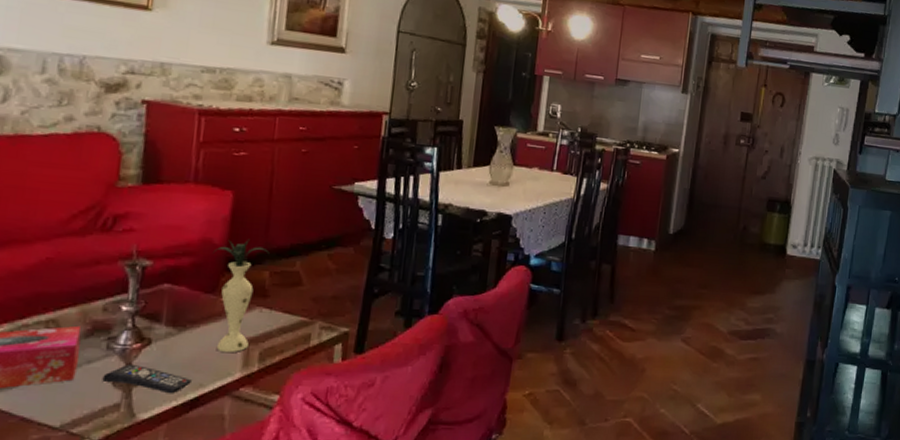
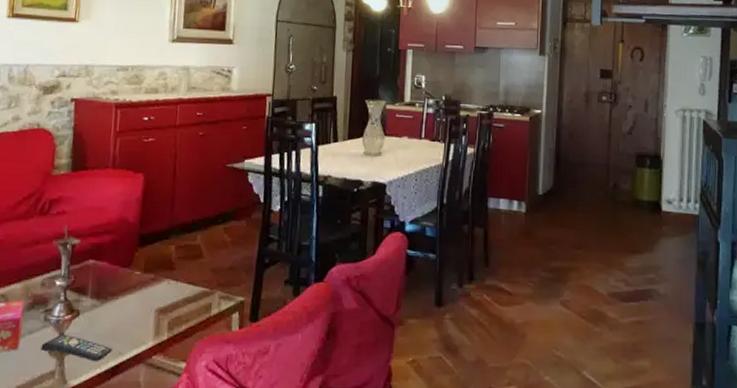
vase: present [213,238,270,352] -> none [128,216,175,322]

